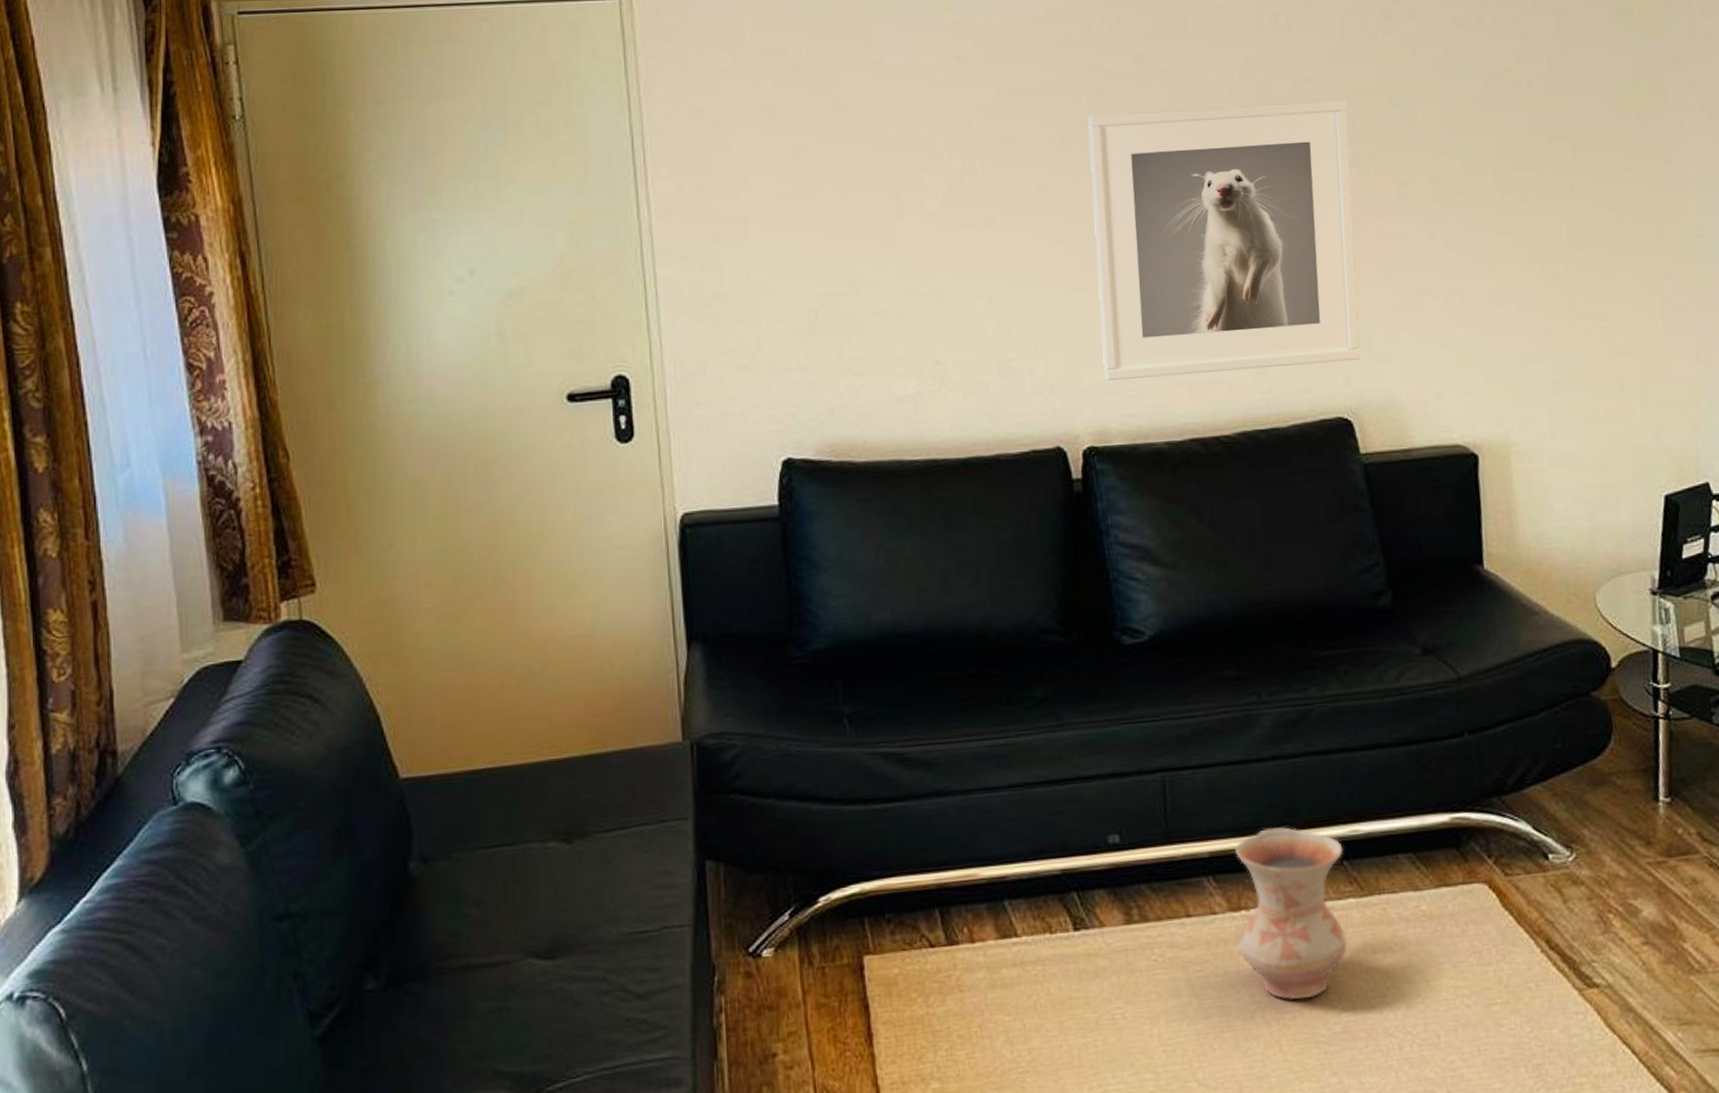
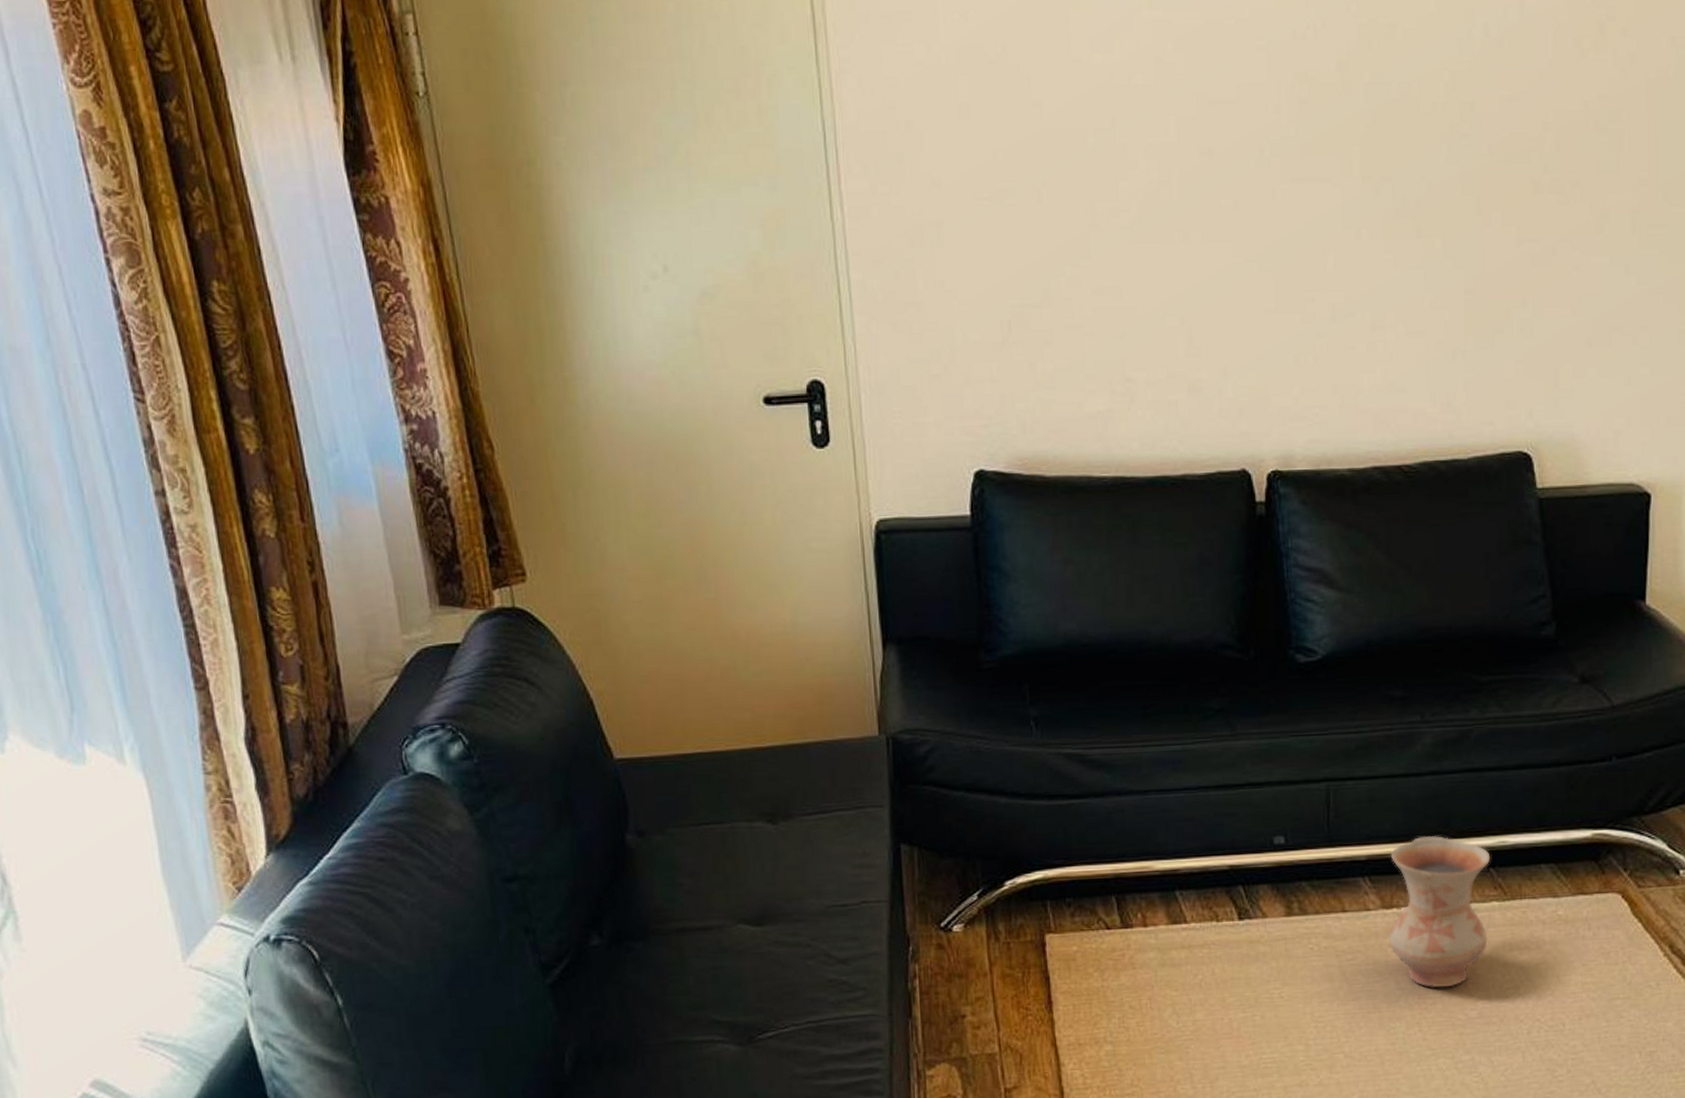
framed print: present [1088,99,1361,381] -> none [1288,122,1553,406]

